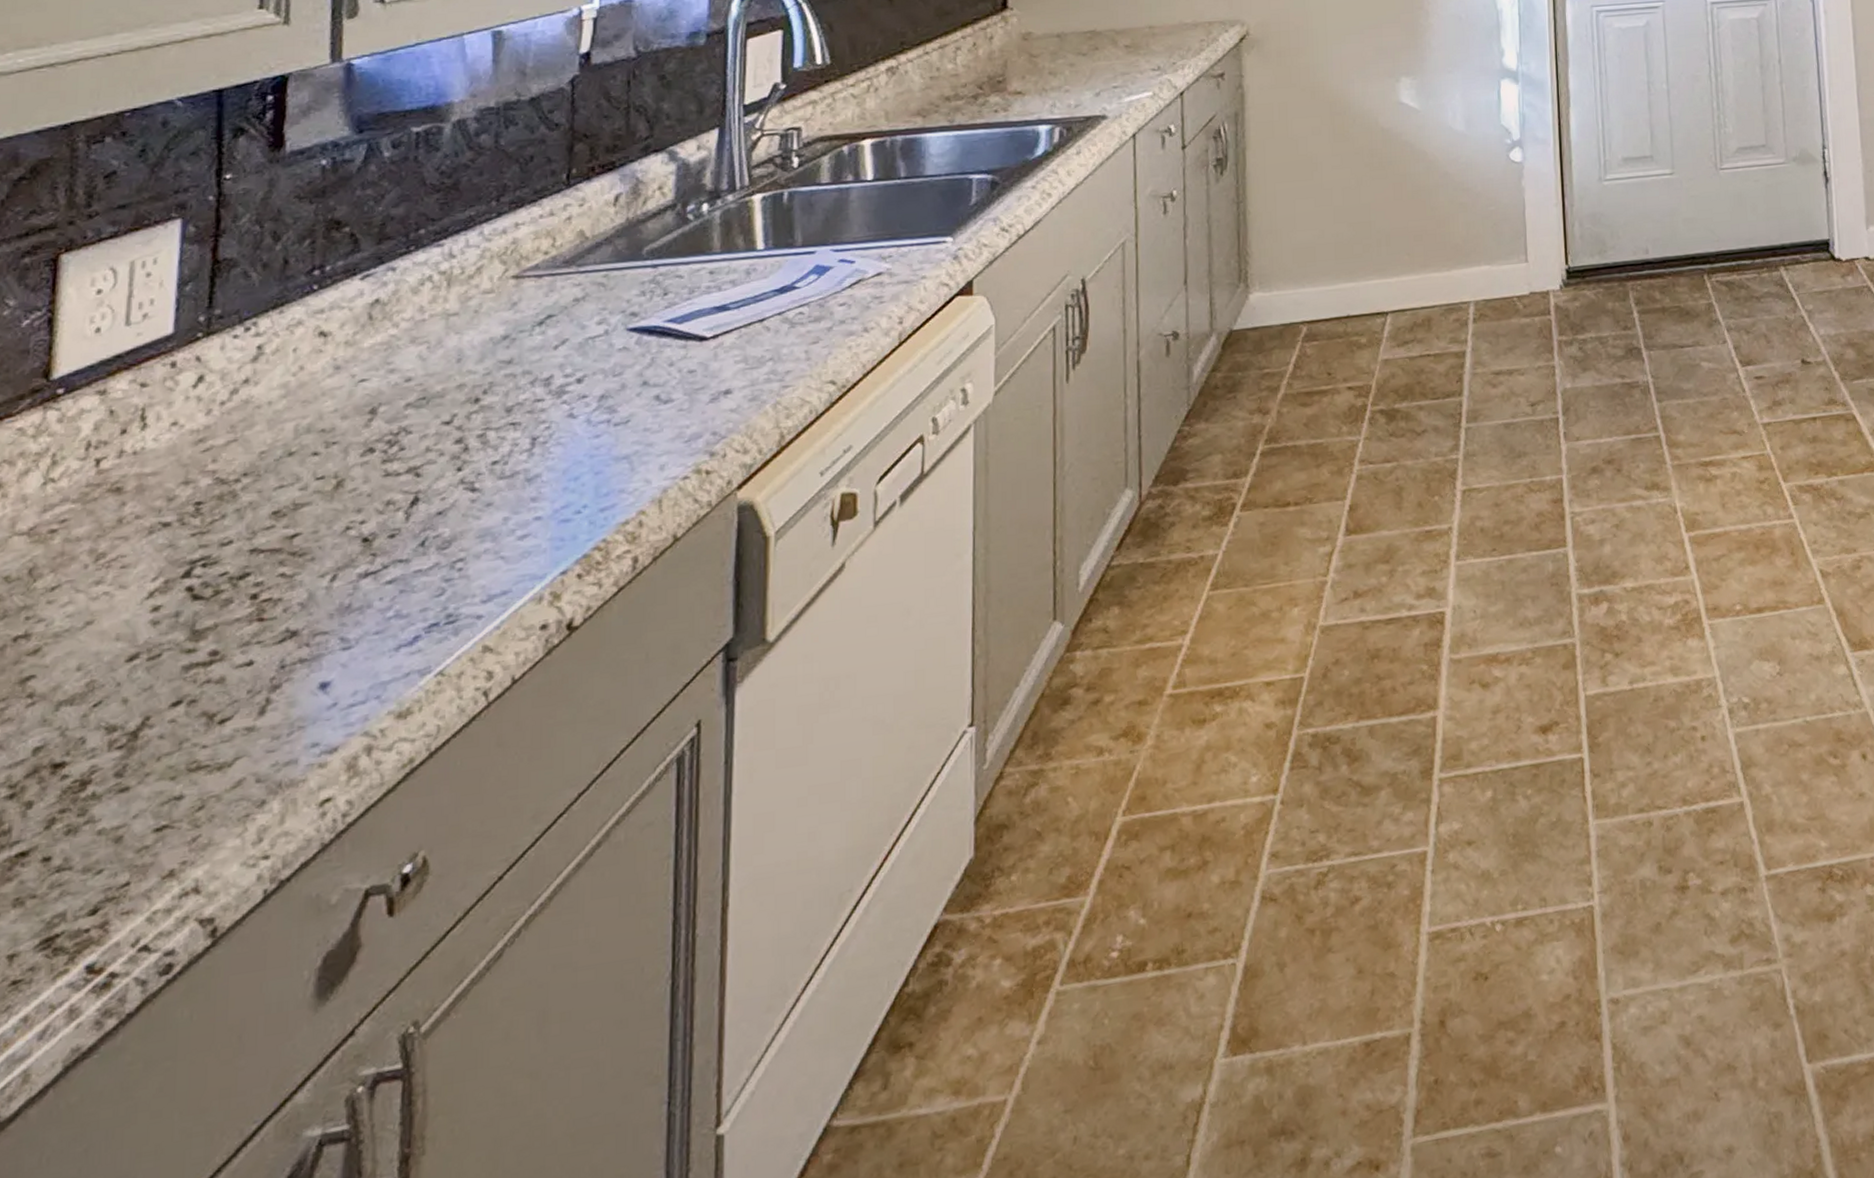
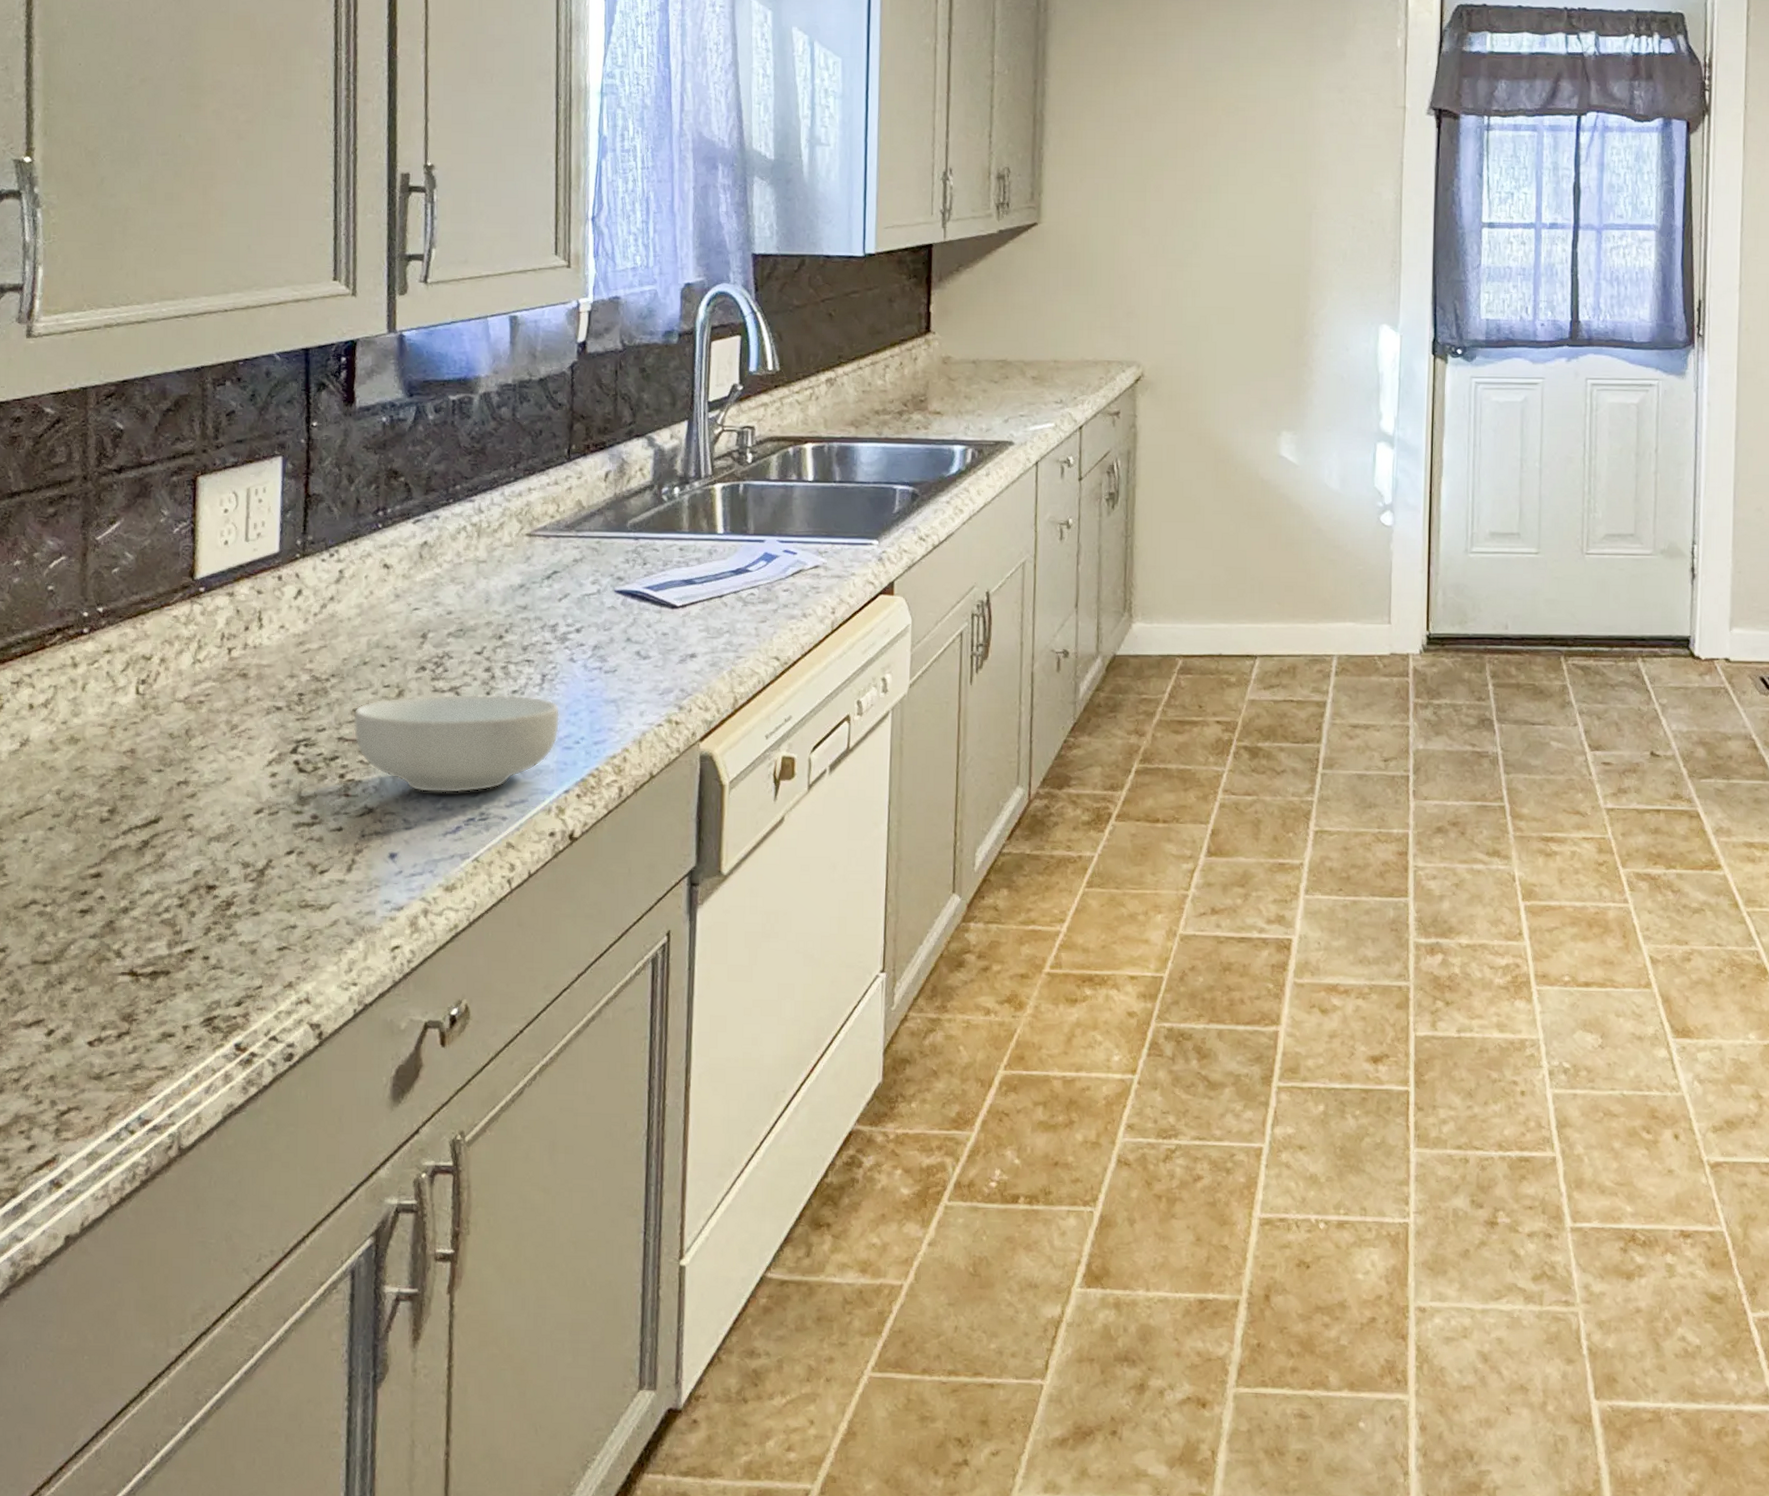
cereal bowl: none [272,465,556,601] -> present [353,694,560,793]

